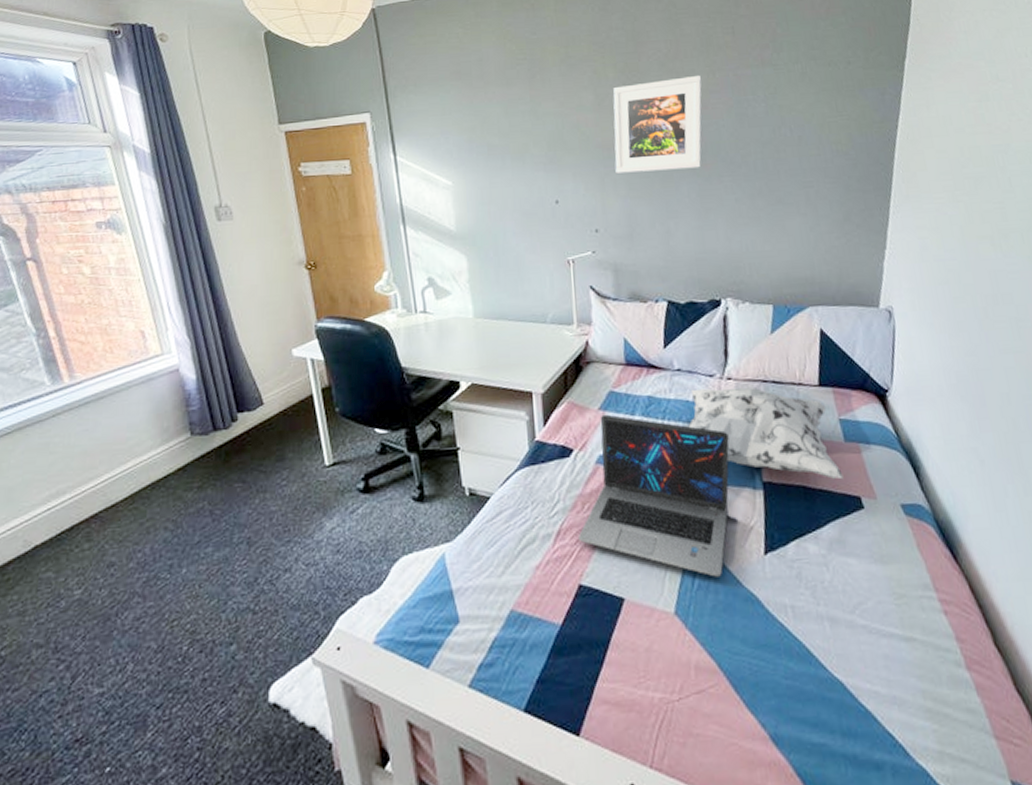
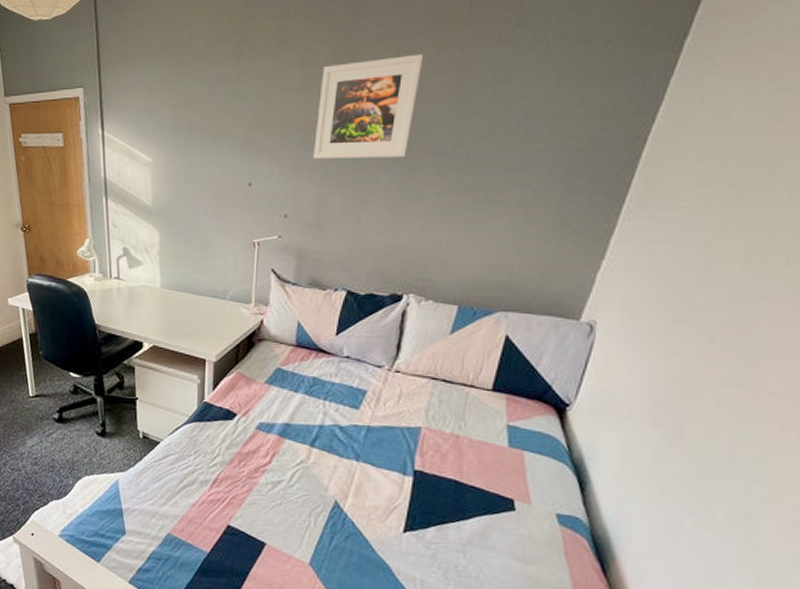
laptop: present [579,414,730,577] -> none [232,388,387,543]
decorative pillow: present [688,387,844,480] -> none [348,376,500,481]

